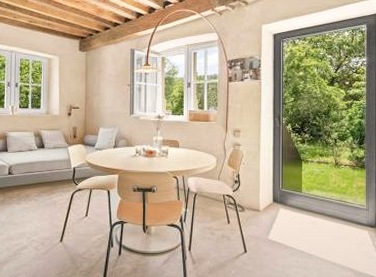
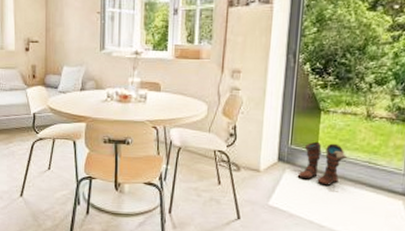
boots: none [289,185,325,221] -> present [297,141,348,186]

